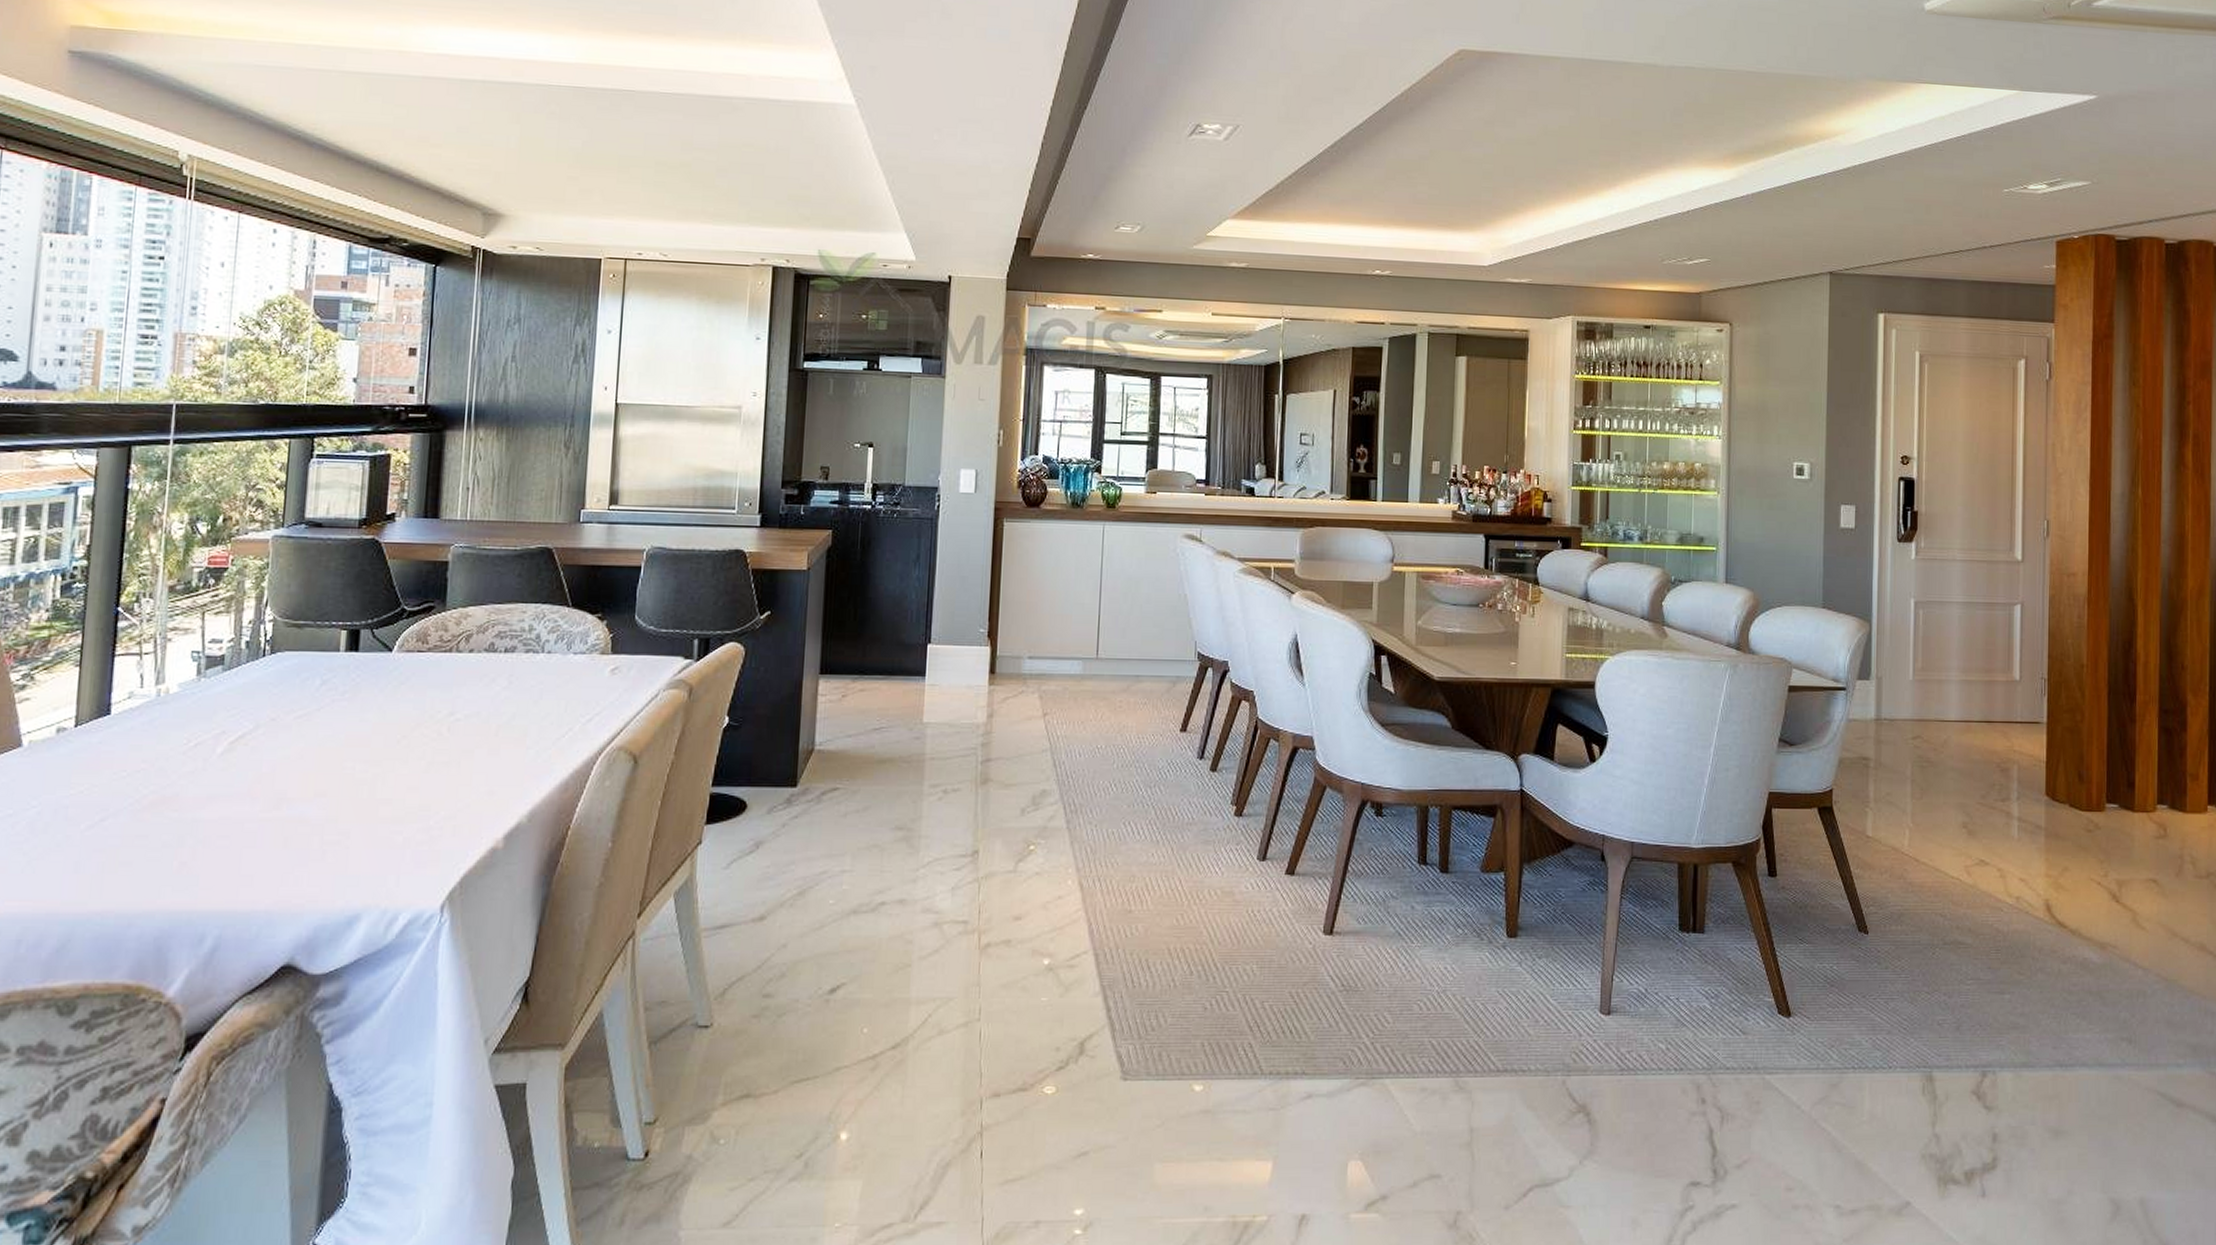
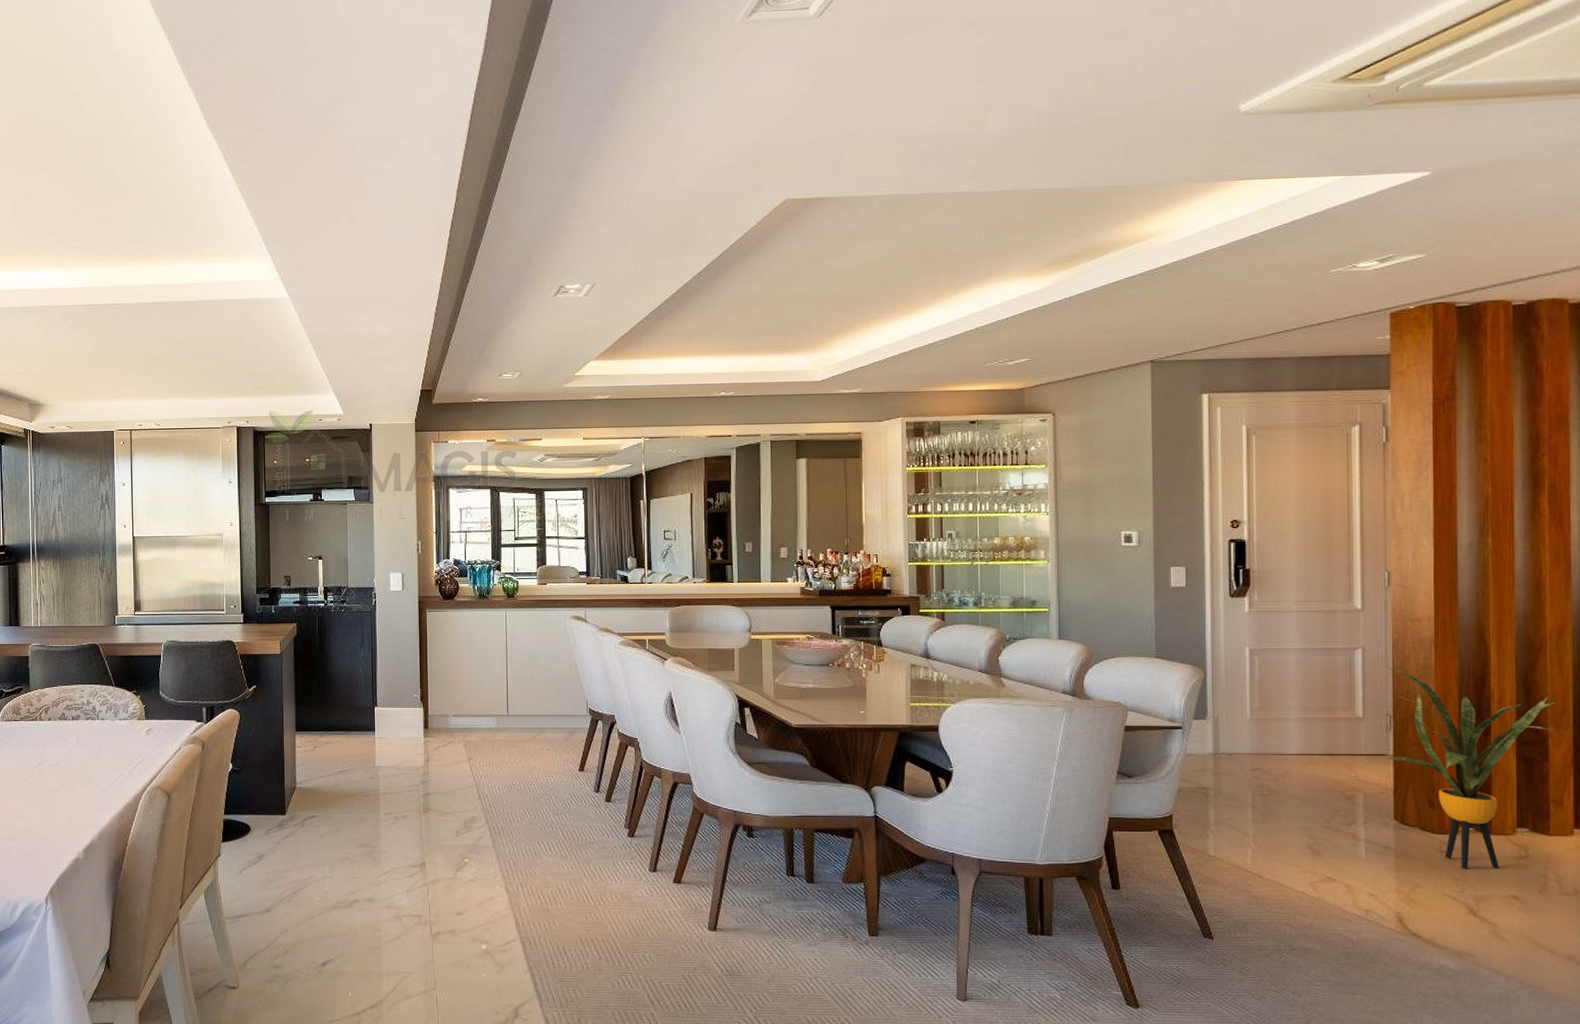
house plant: none [2036,626,2195,850] -> present [1382,667,1557,869]

